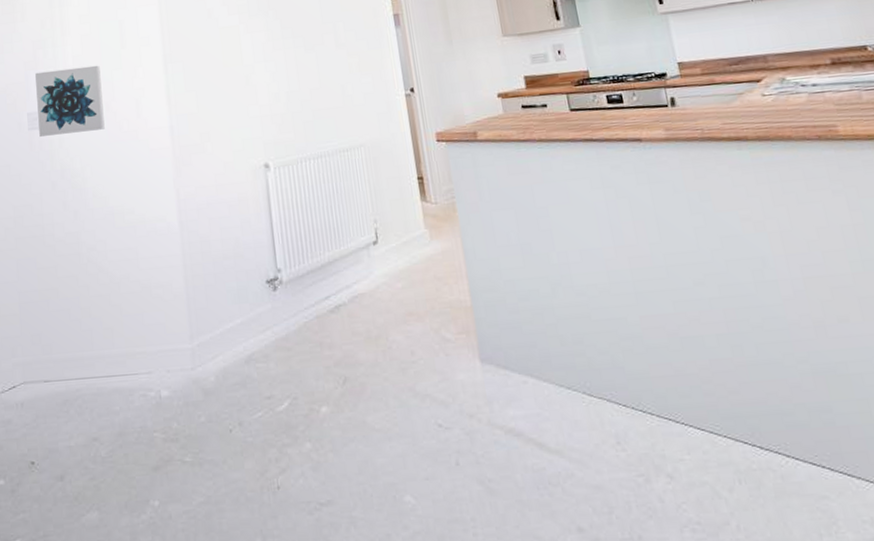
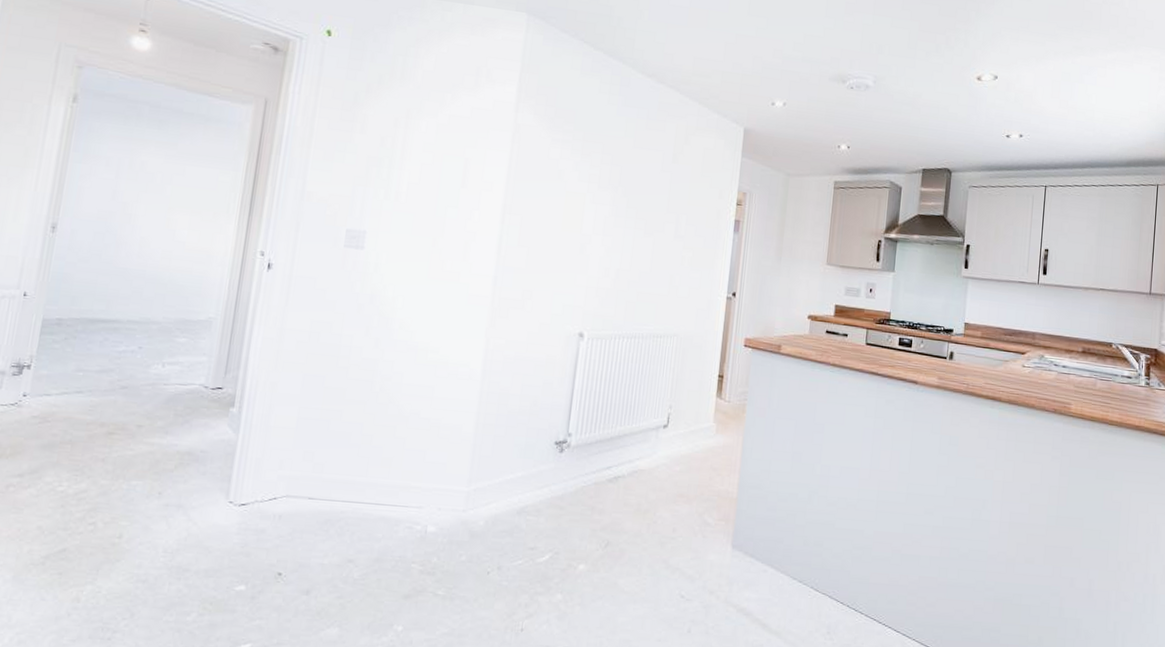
wall art: present [35,65,105,137] -> none [355,190,435,264]

